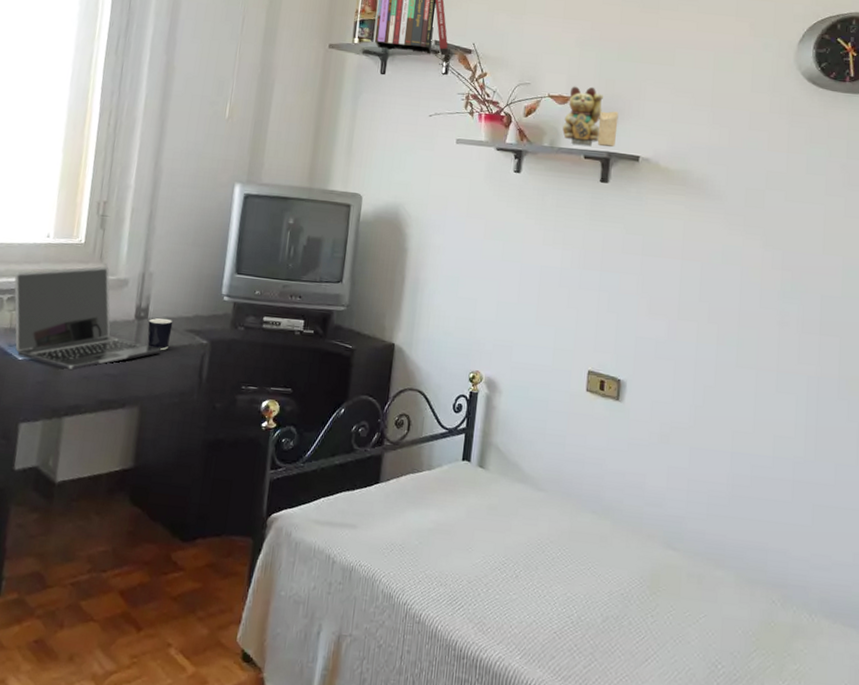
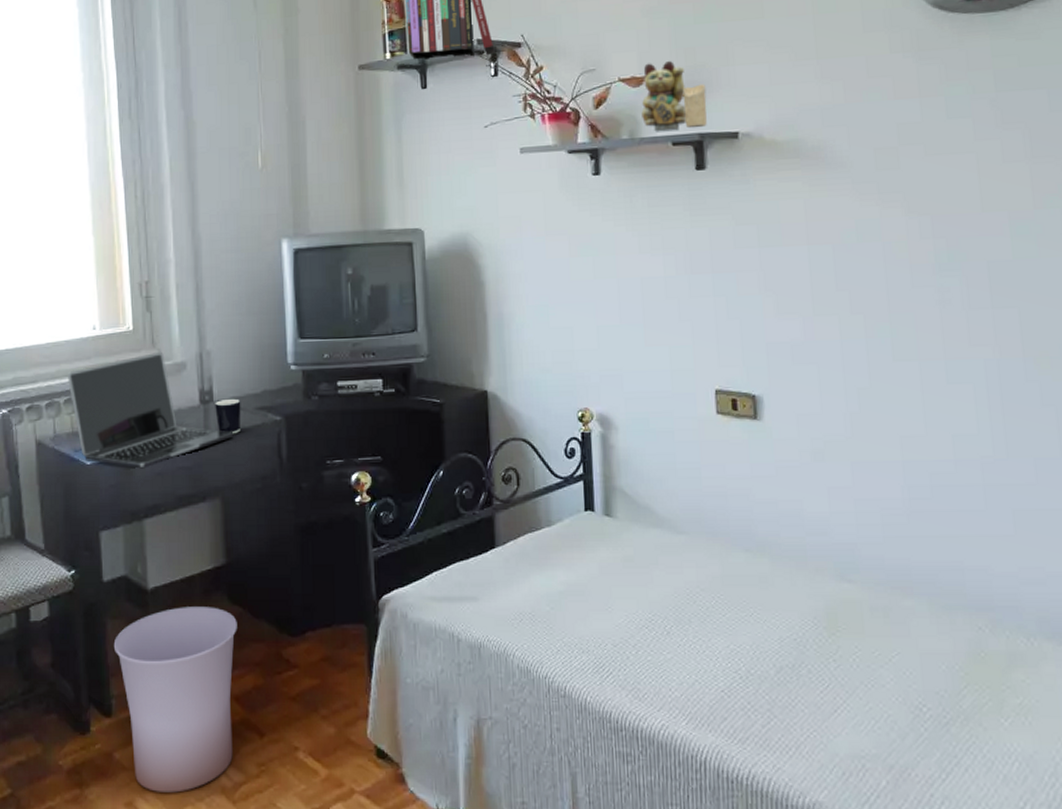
waste bin: none [11,502,135,675] -> present [113,607,237,793]

